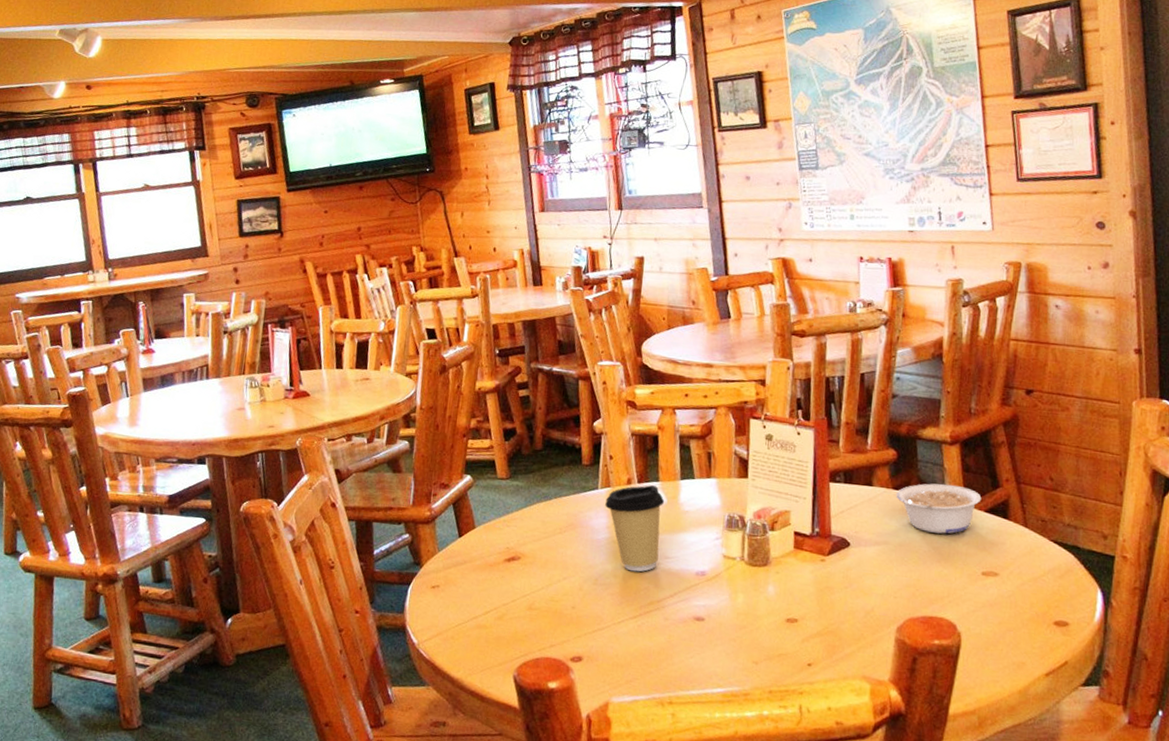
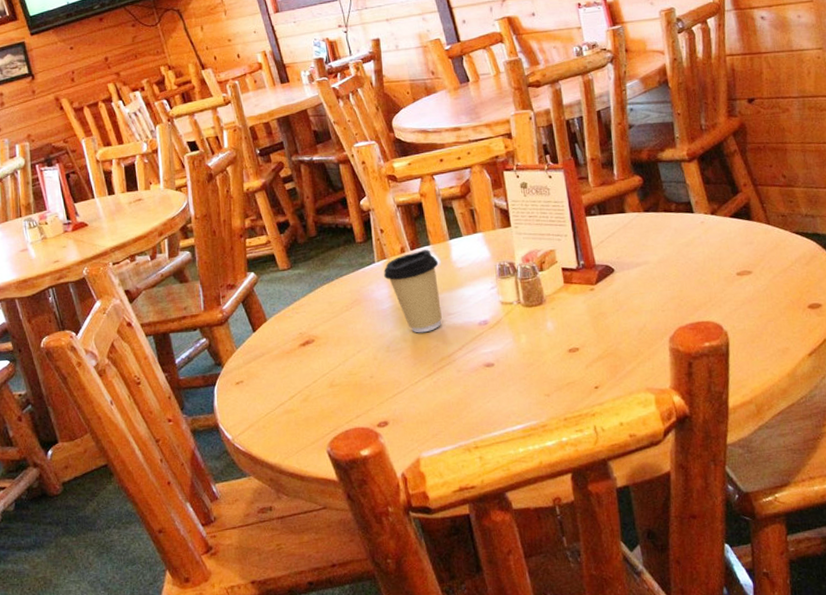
legume: present [896,483,982,534] -> none [647,198,725,246]

